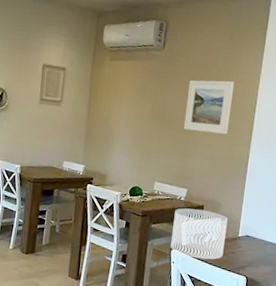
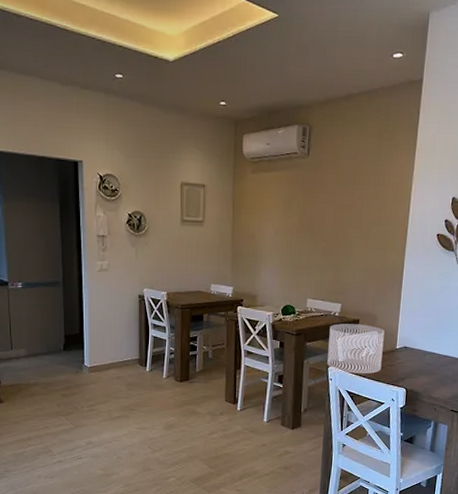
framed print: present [183,80,234,135] -> none [334,185,385,244]

